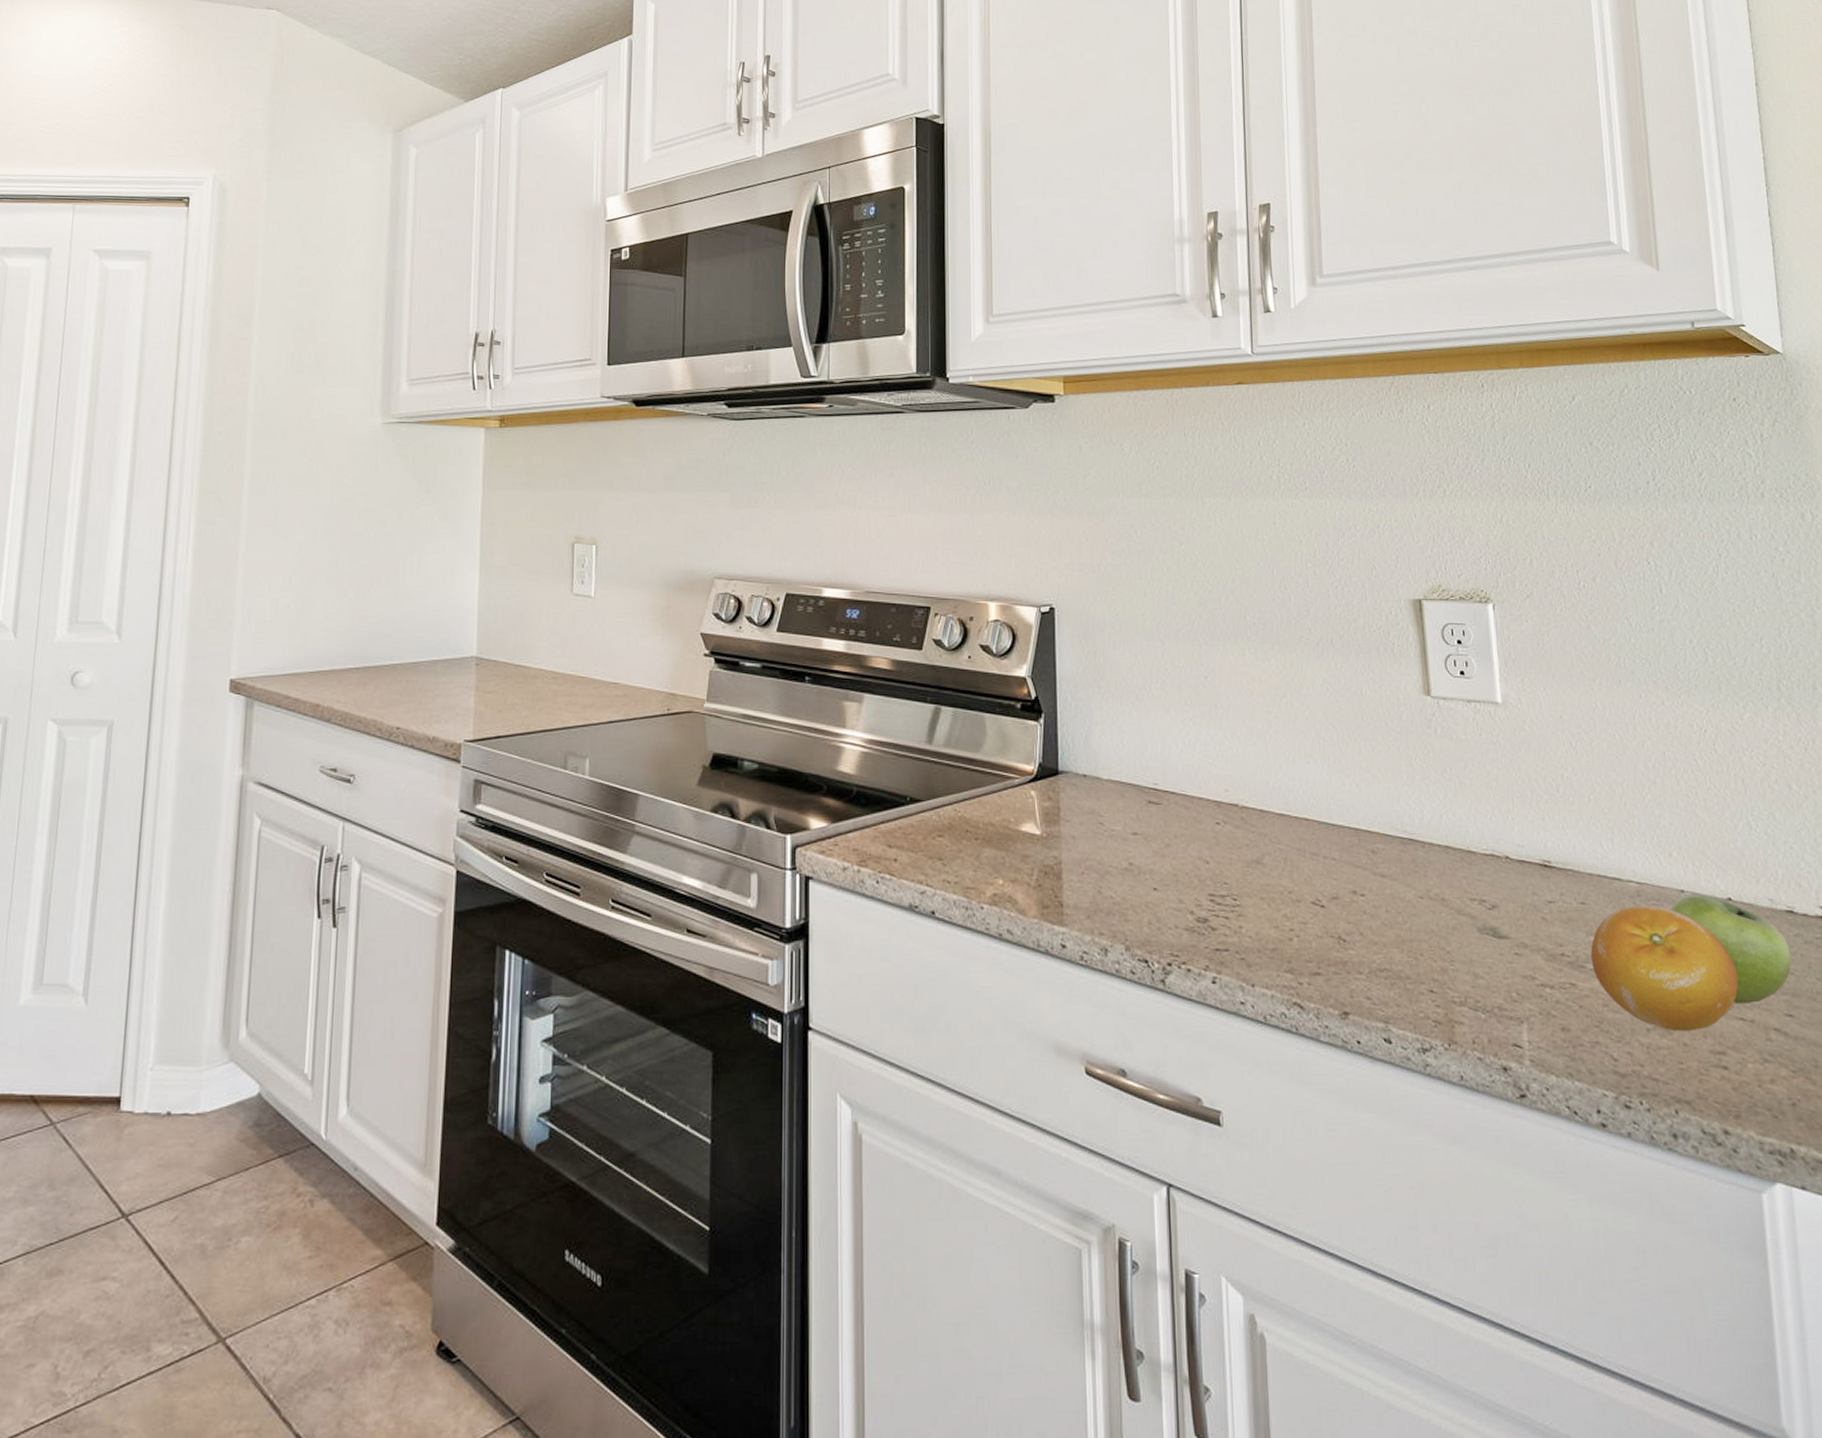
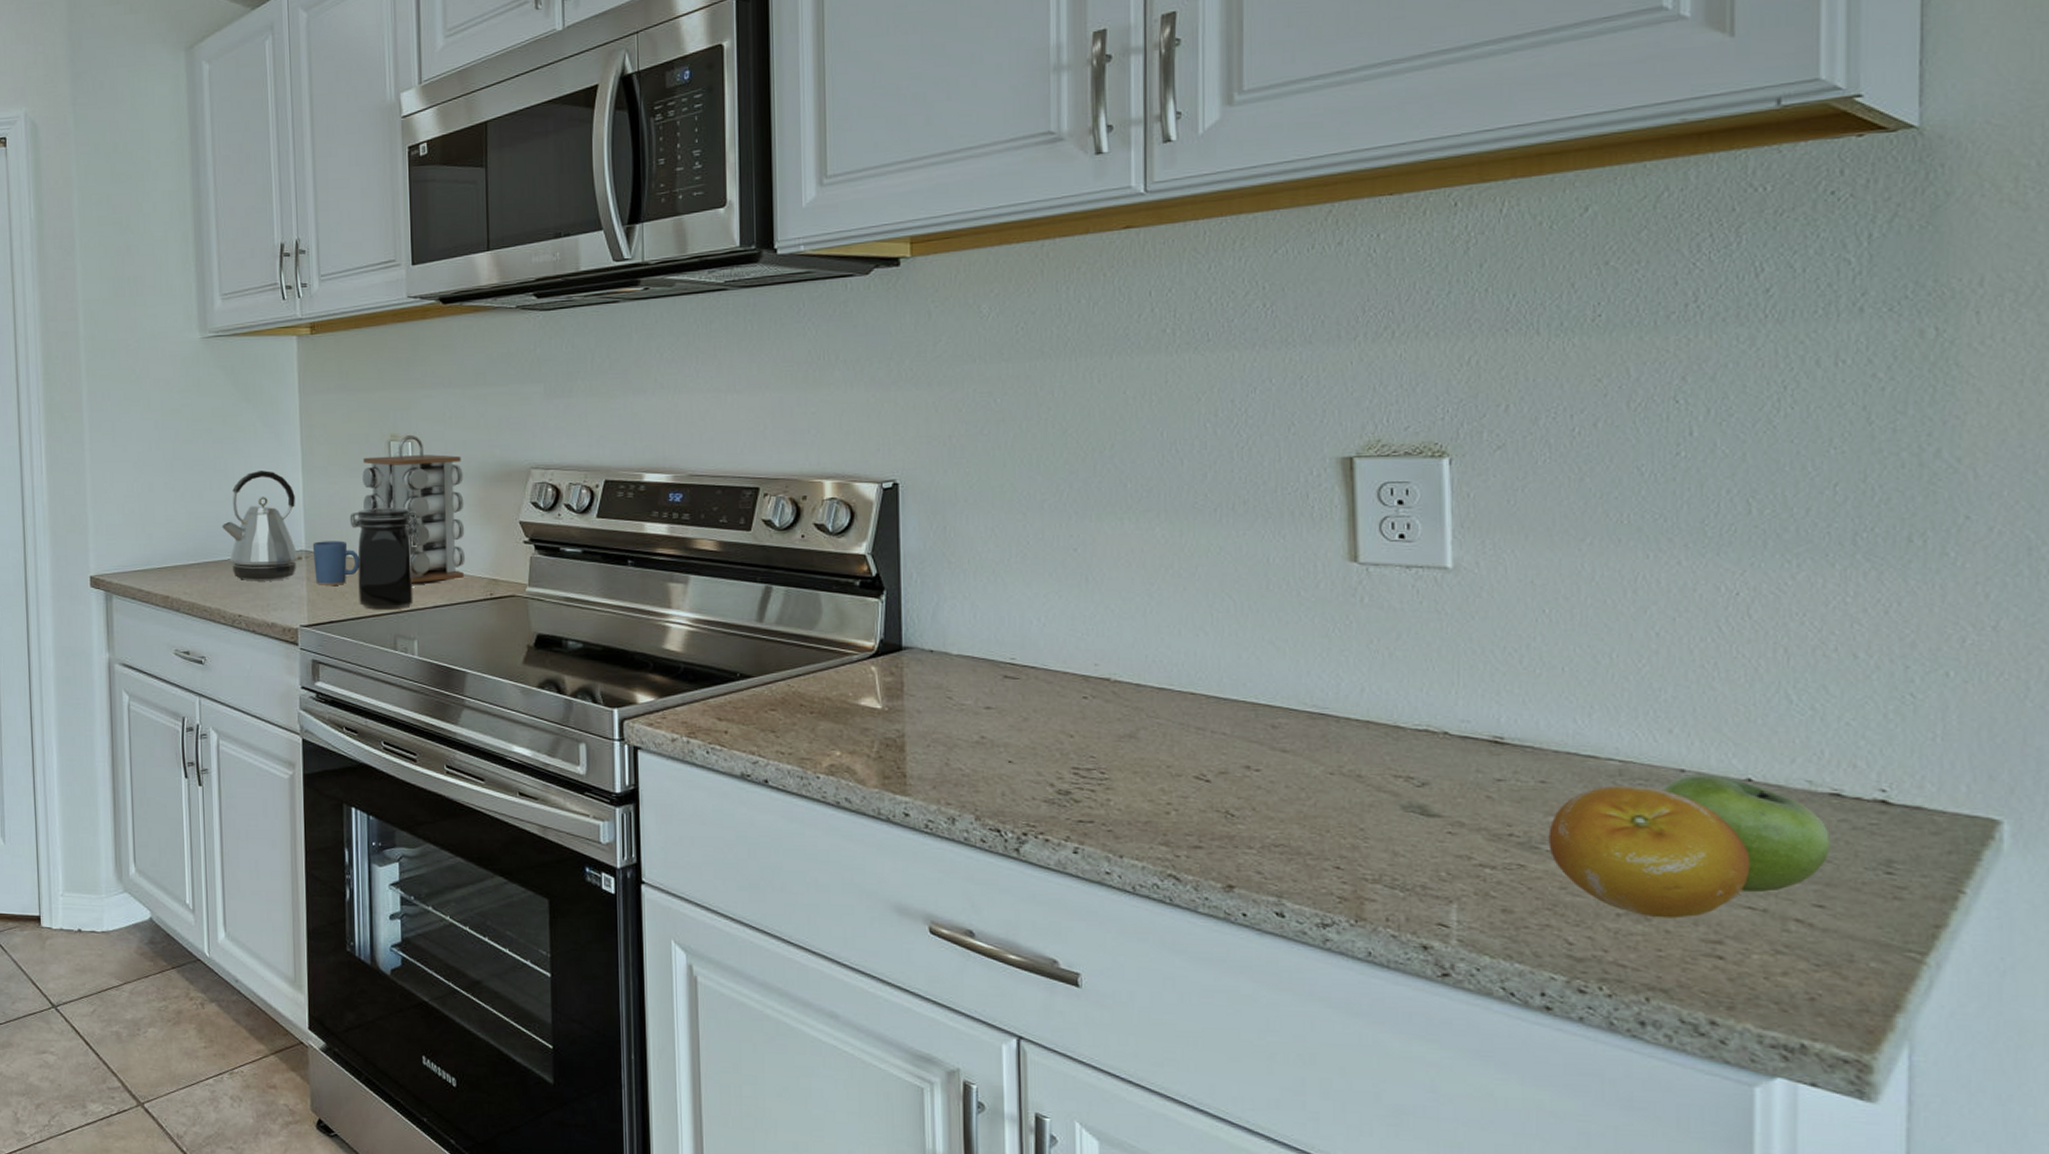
kettle: none [386,568,472,690] -> present [221,470,302,581]
mug: none [484,647,533,696] -> present [312,541,359,585]
jar: none [526,613,599,725] -> present [349,507,419,611]
spice rack: none [542,538,647,697] -> present [362,435,465,584]

